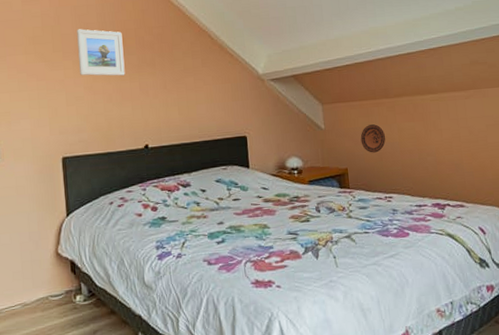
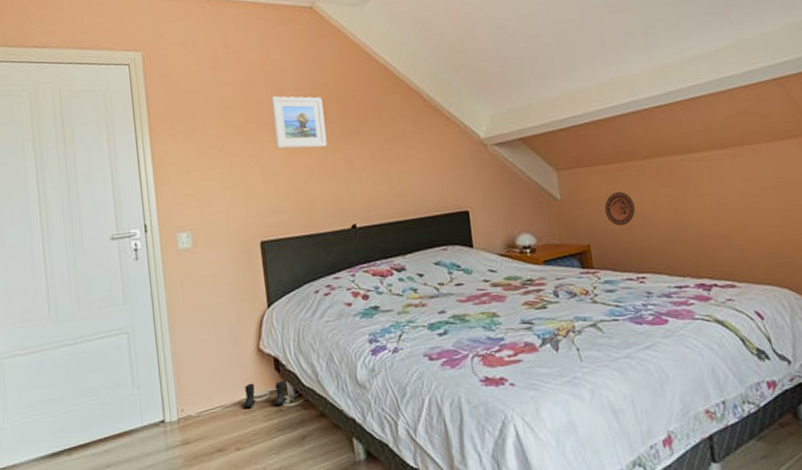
boots: none [41,282,81,307] -> present [243,381,287,409]

